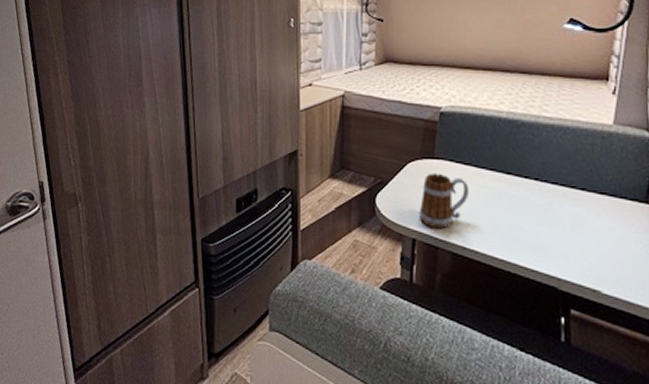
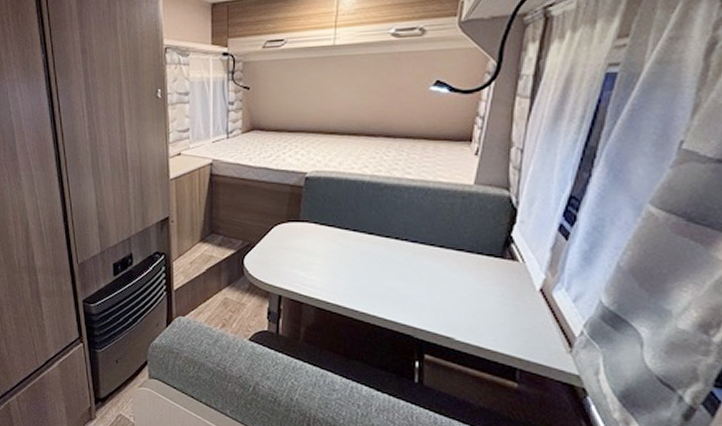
mug: present [419,172,470,229] -> none [284,235,333,286]

